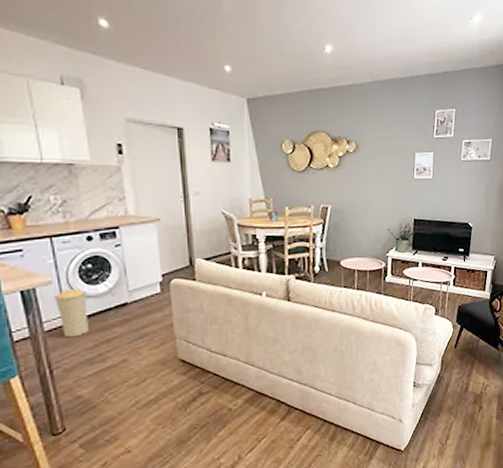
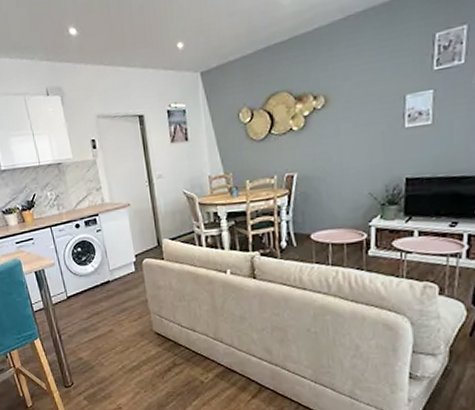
trash can: present [53,289,89,338] -> none [56,269,83,310]

